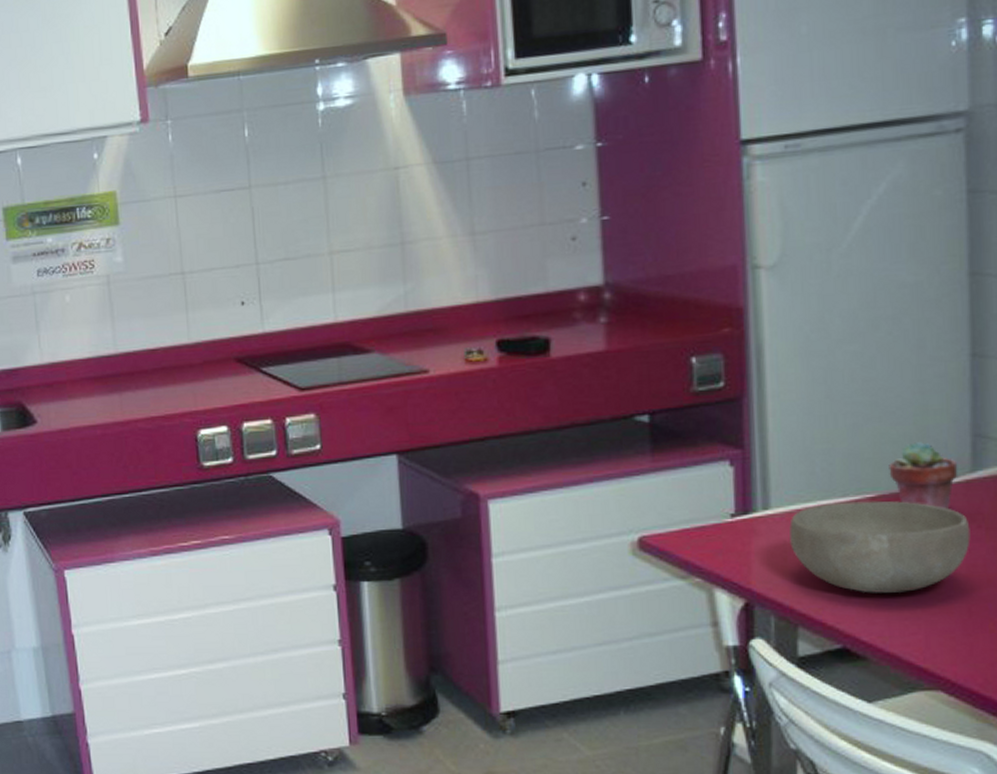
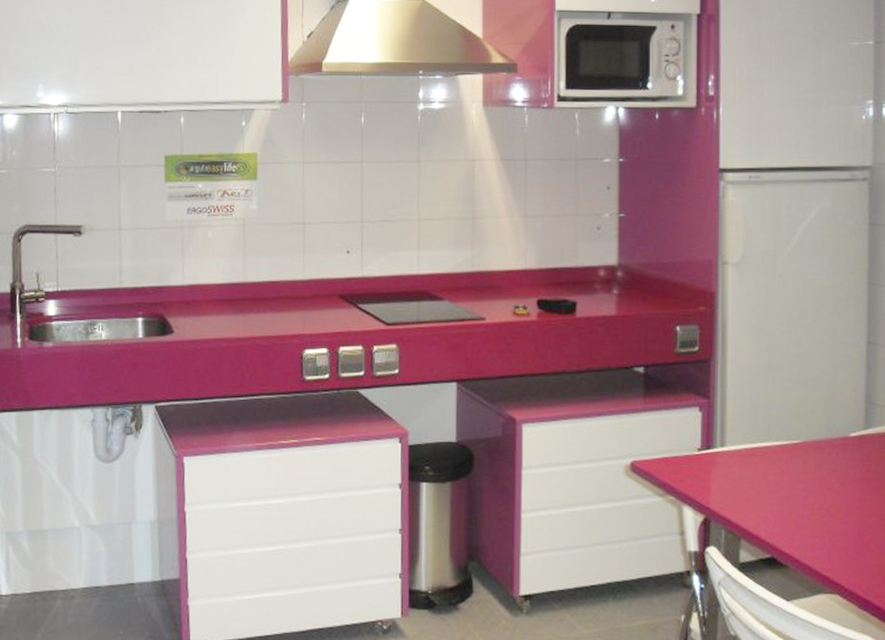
bowl: present [789,500,971,593] -> none [738,445,862,517]
potted succulent: present [889,442,958,509] -> none [809,404,855,456]

